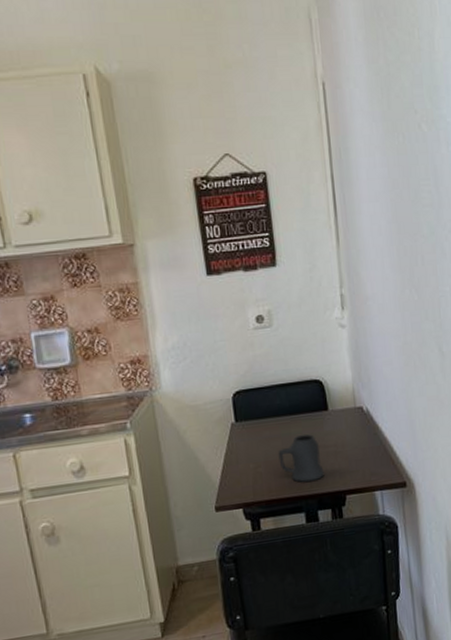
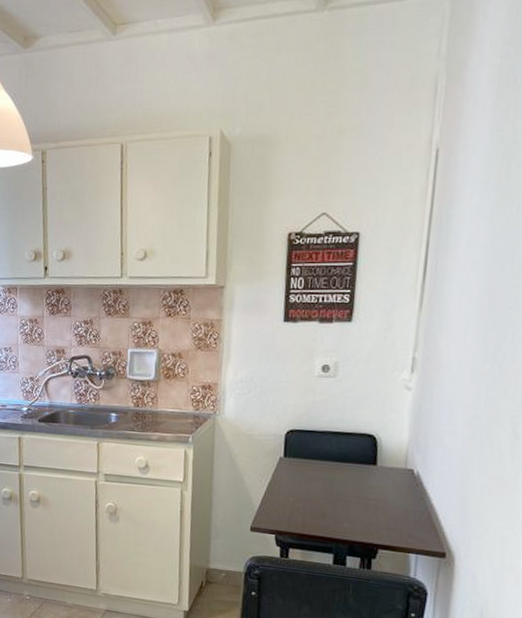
mug: present [278,434,325,483] -> none [318,482,361,528]

